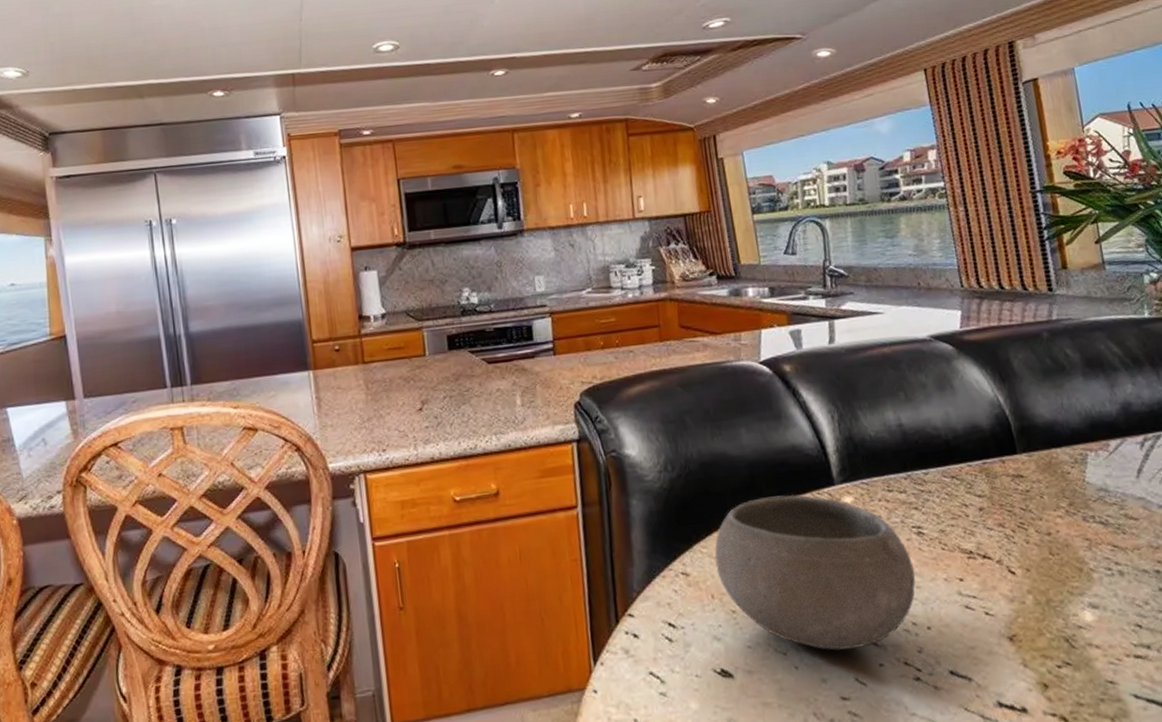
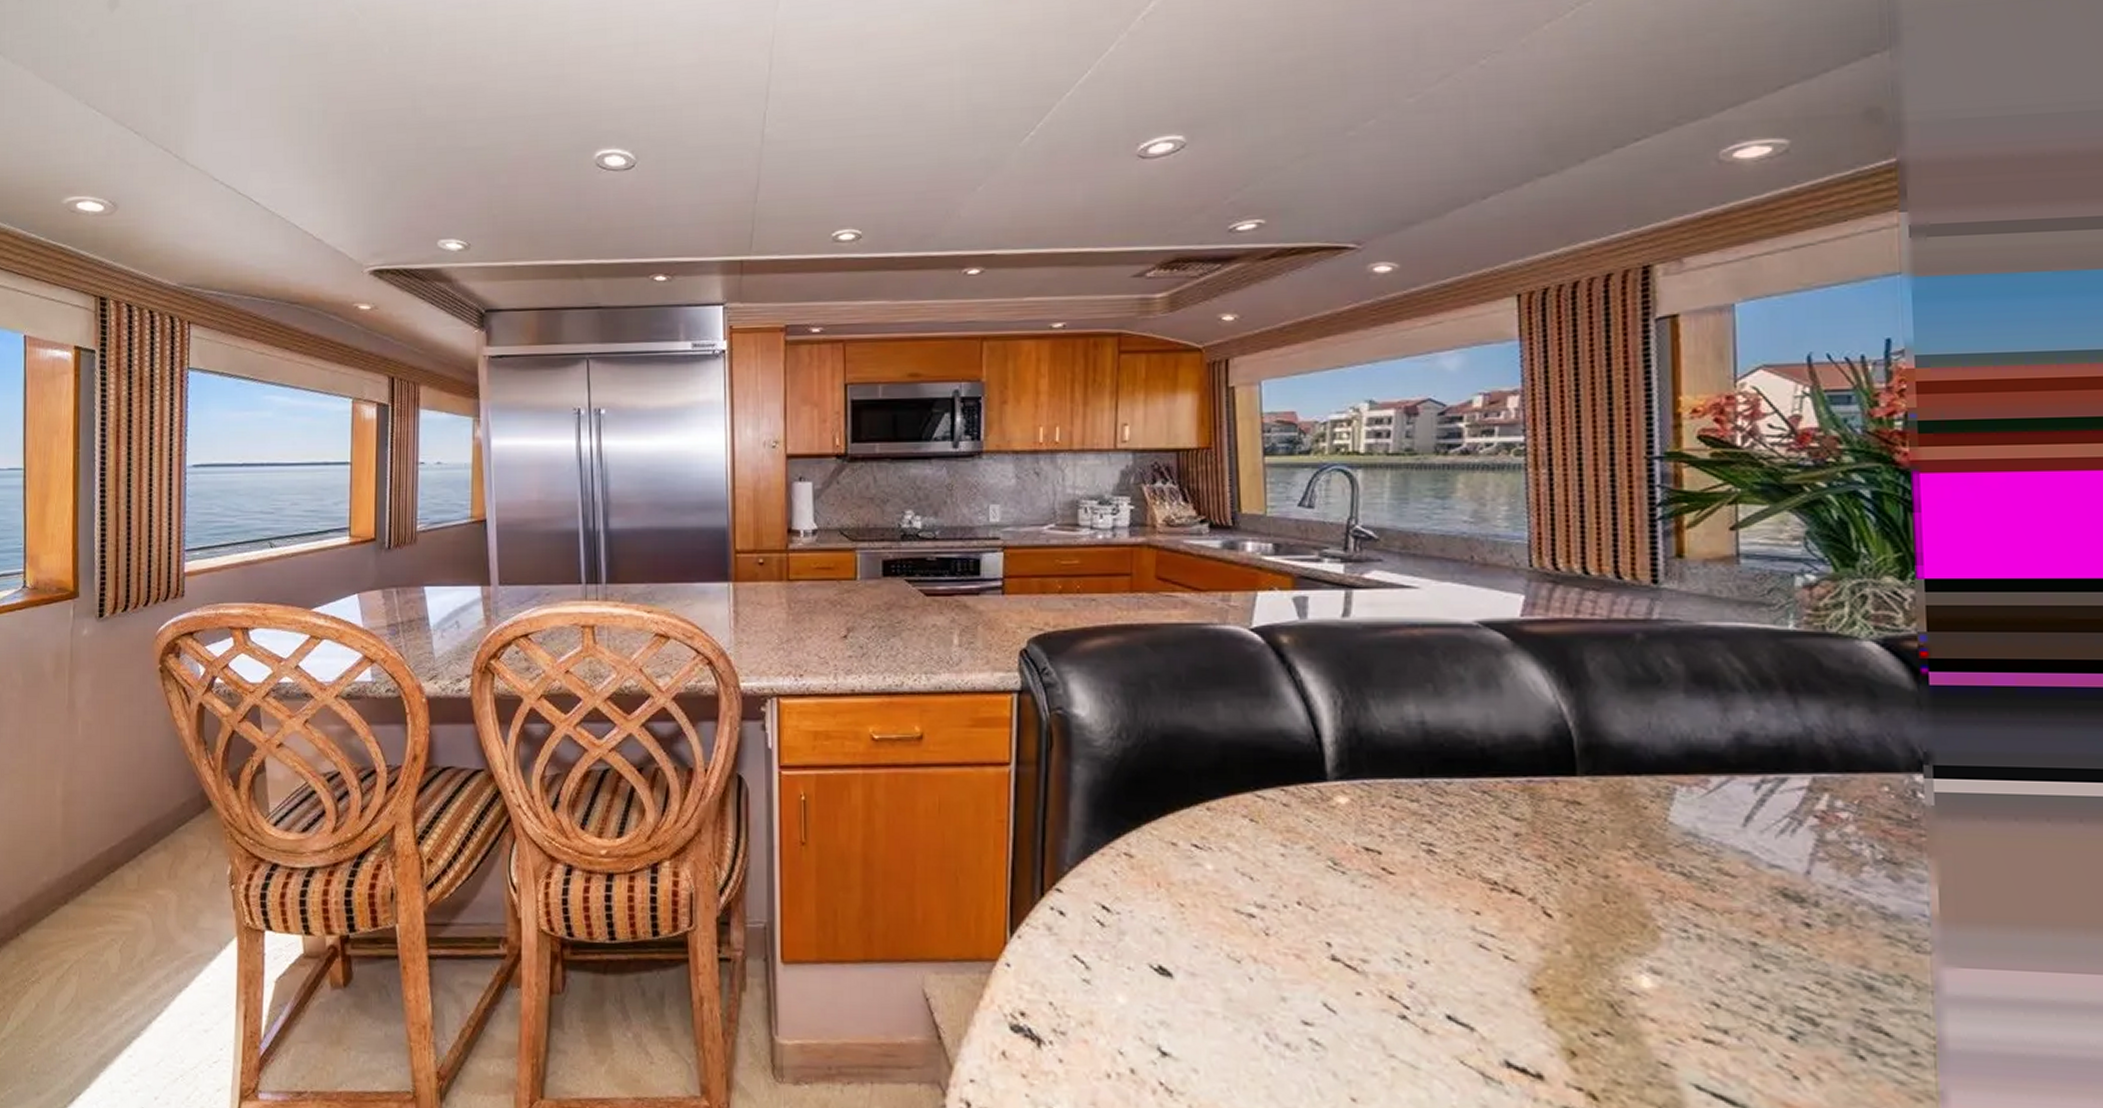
ceramic bowl: present [714,494,916,651] -> none [1166,783,1416,971]

